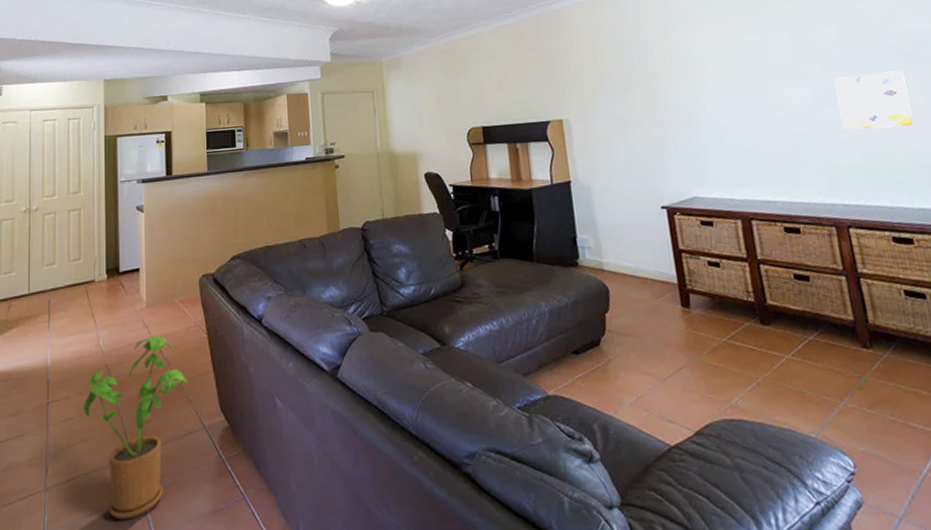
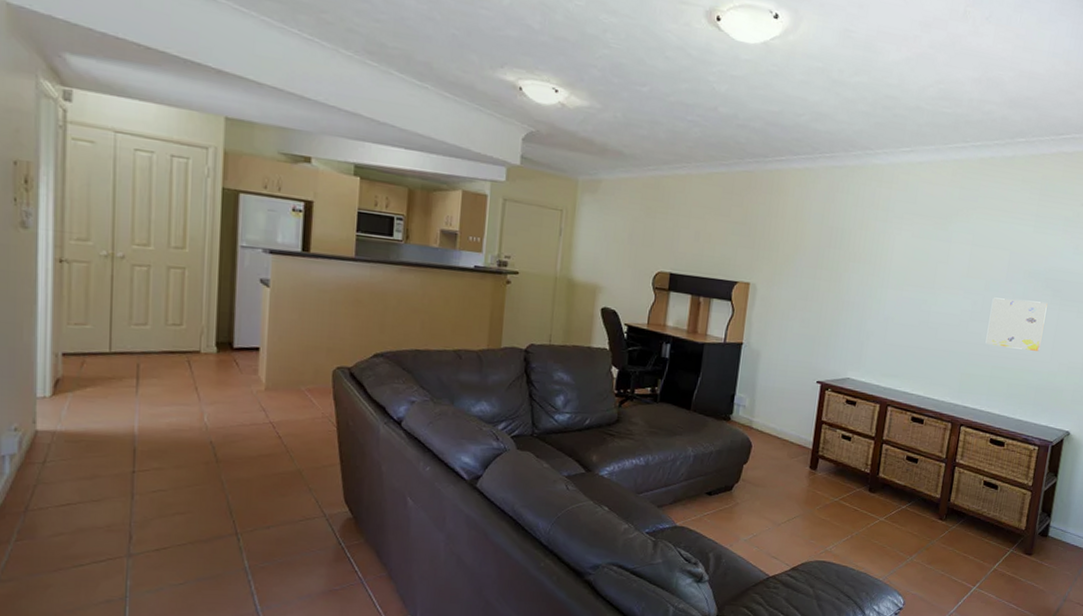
house plant: present [83,335,188,520] -> none [178,420,310,591]

